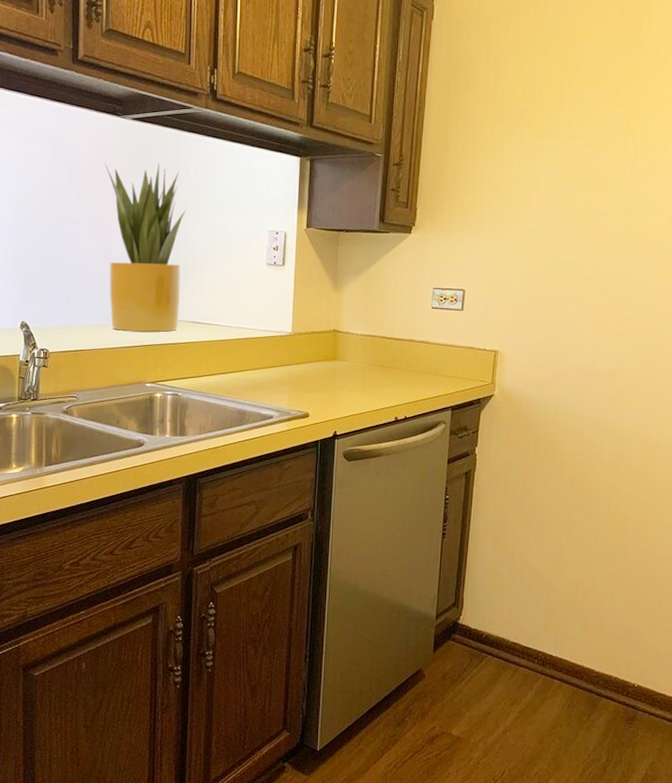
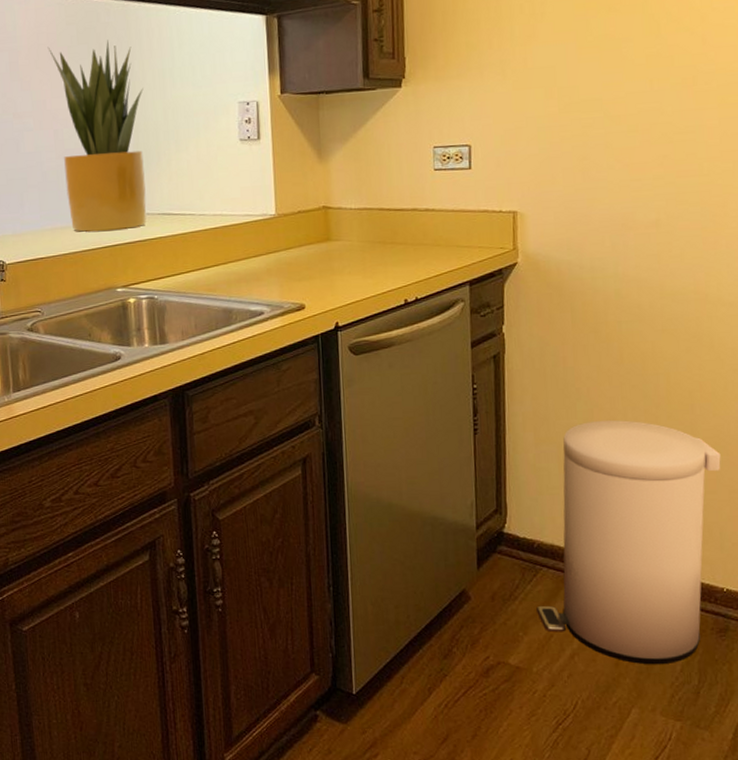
pedal bin: none [479,535,645,744] -> present [537,419,721,665]

